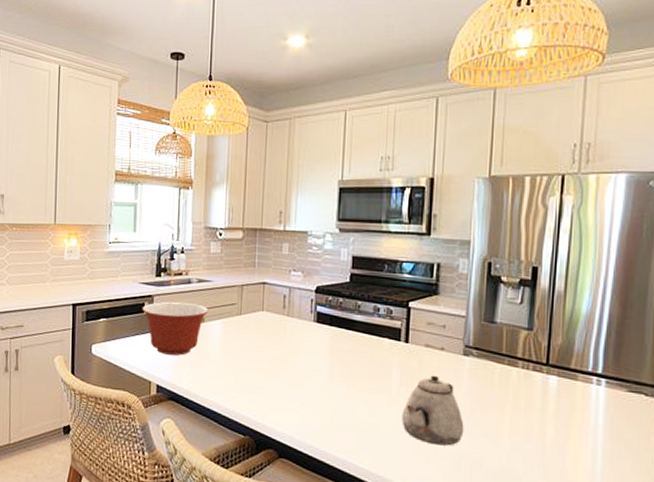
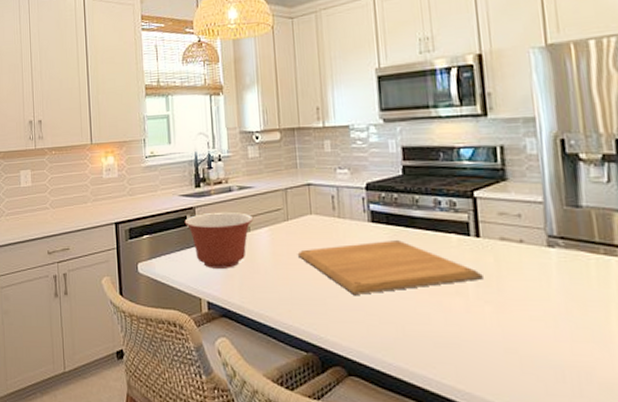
chopping board: none [246,340,406,387] -> present [297,240,483,295]
teapot: present [402,375,464,446] -> none [484,272,563,354]

